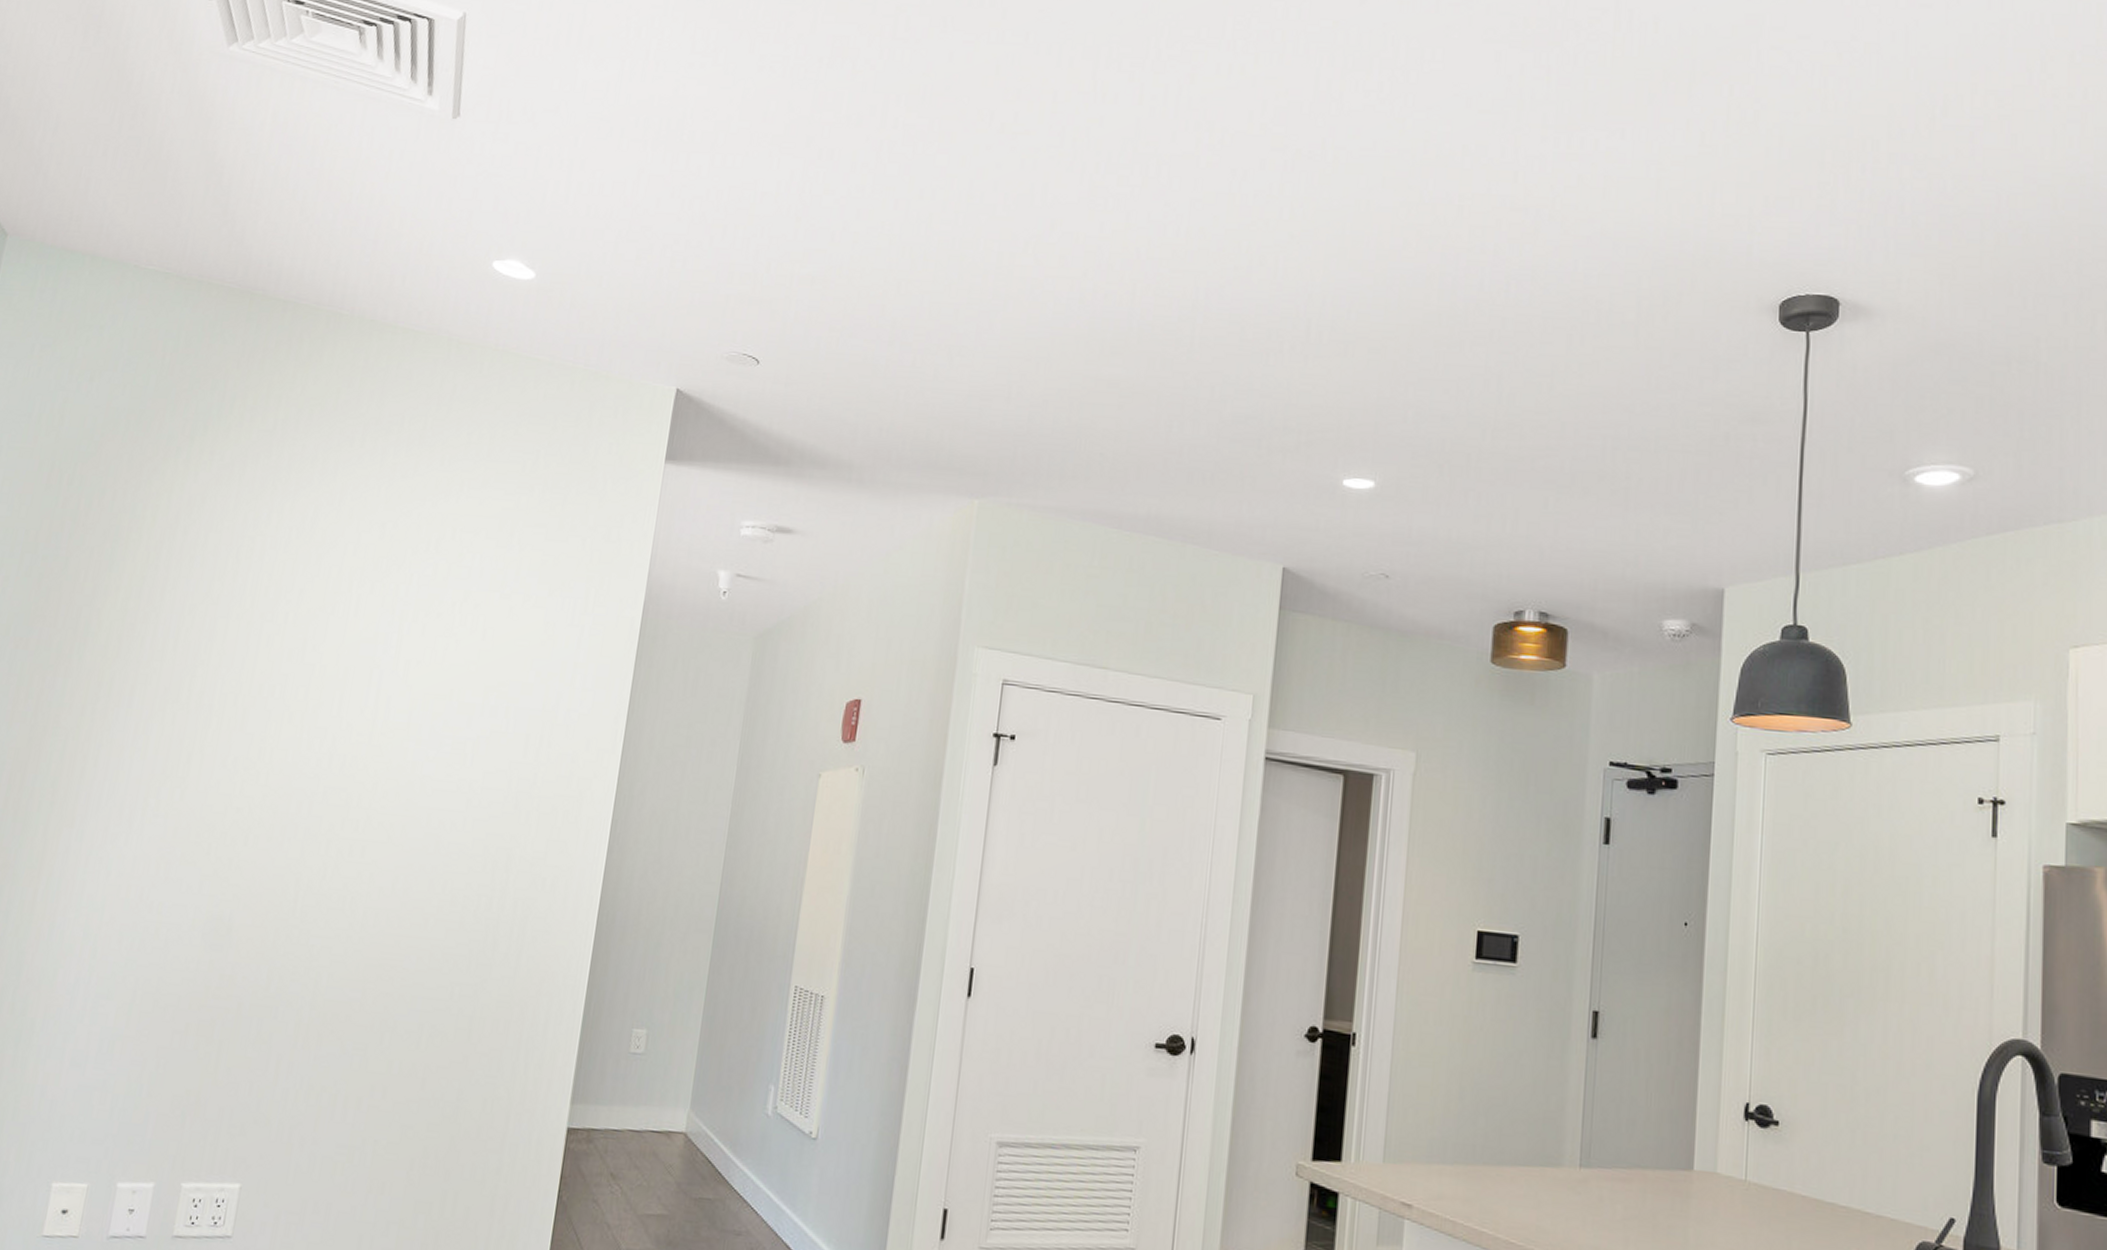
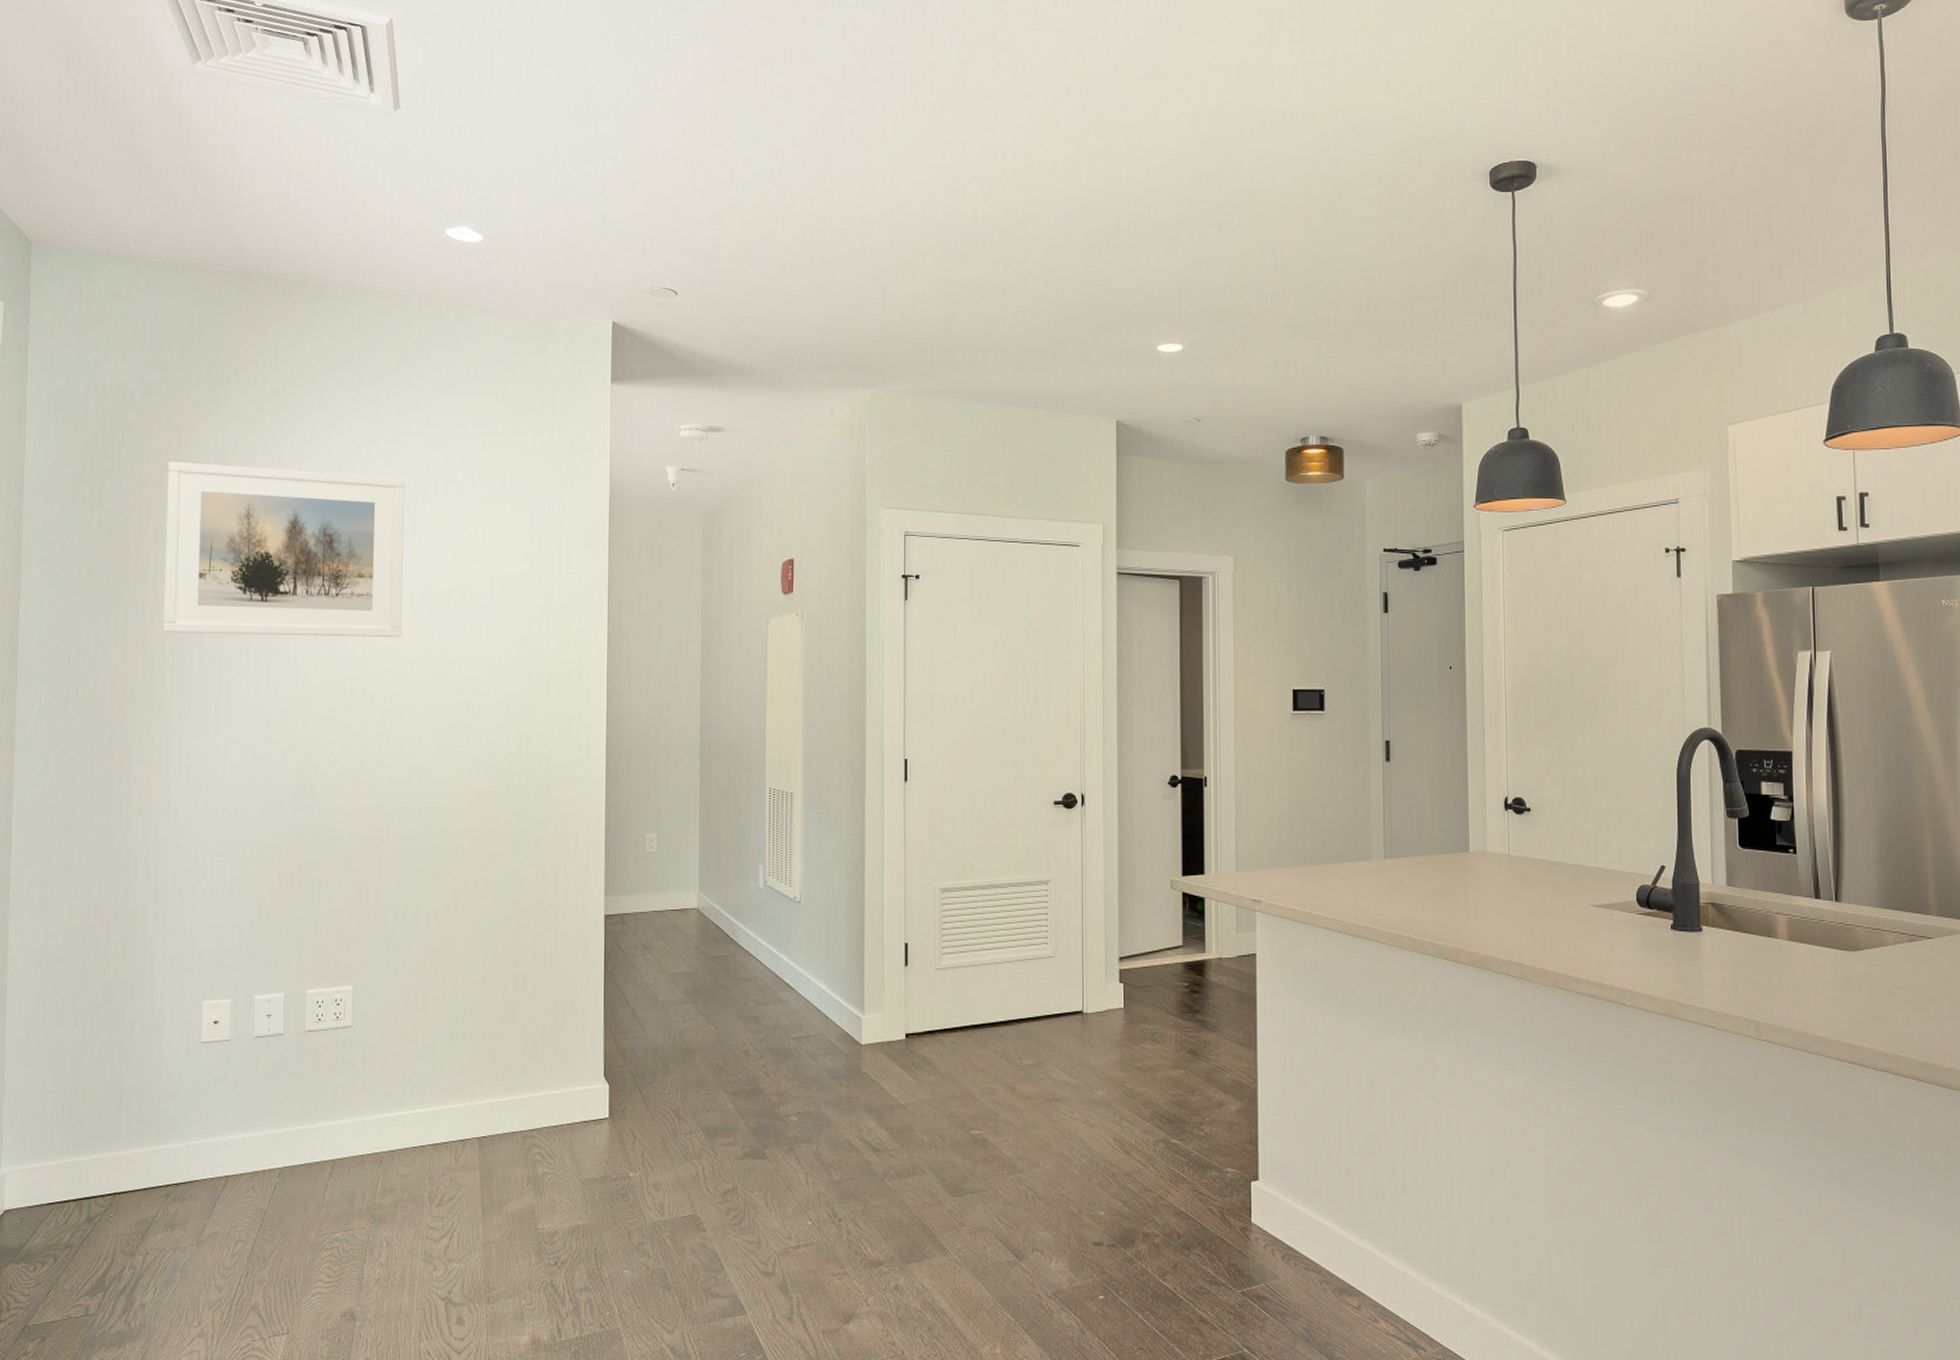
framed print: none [81,506,401,748] -> present [162,461,405,638]

